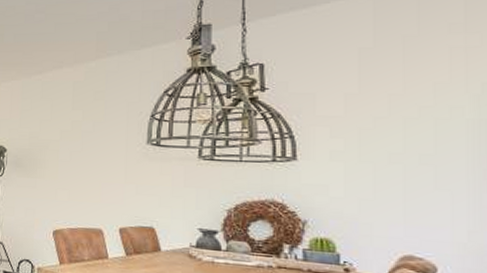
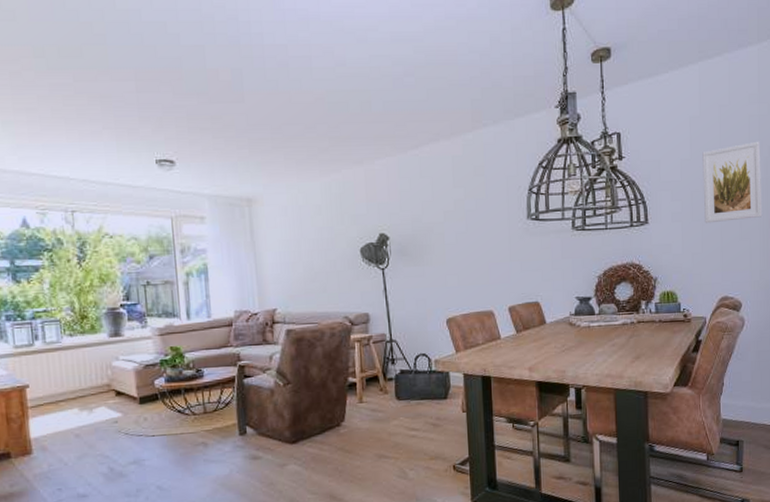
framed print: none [377,76,472,167] -> present [702,141,763,224]

